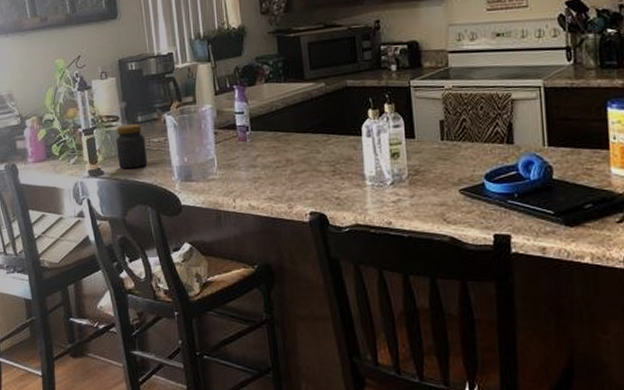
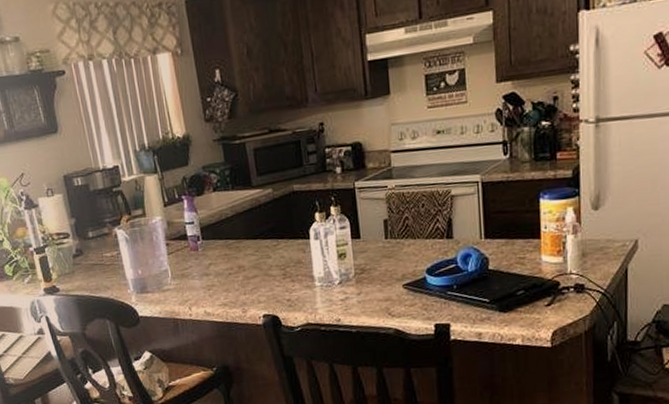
jar: present [116,124,148,169] -> none [68,240,102,285]

